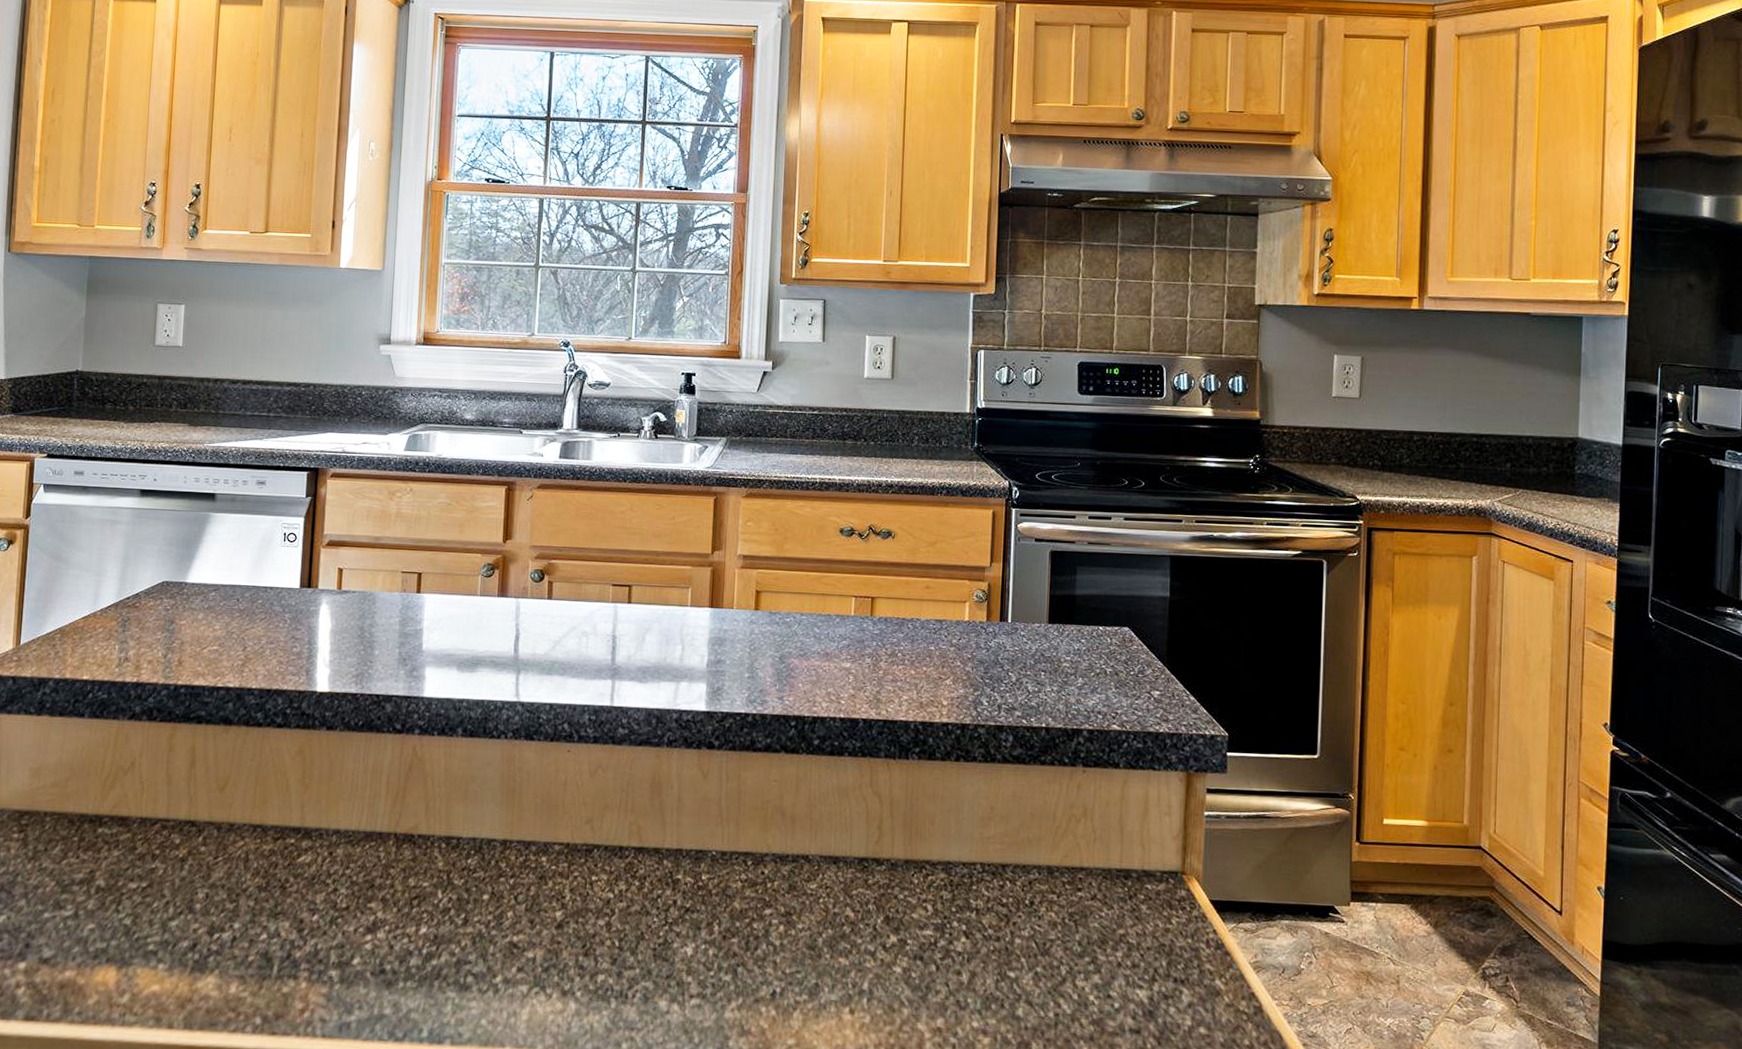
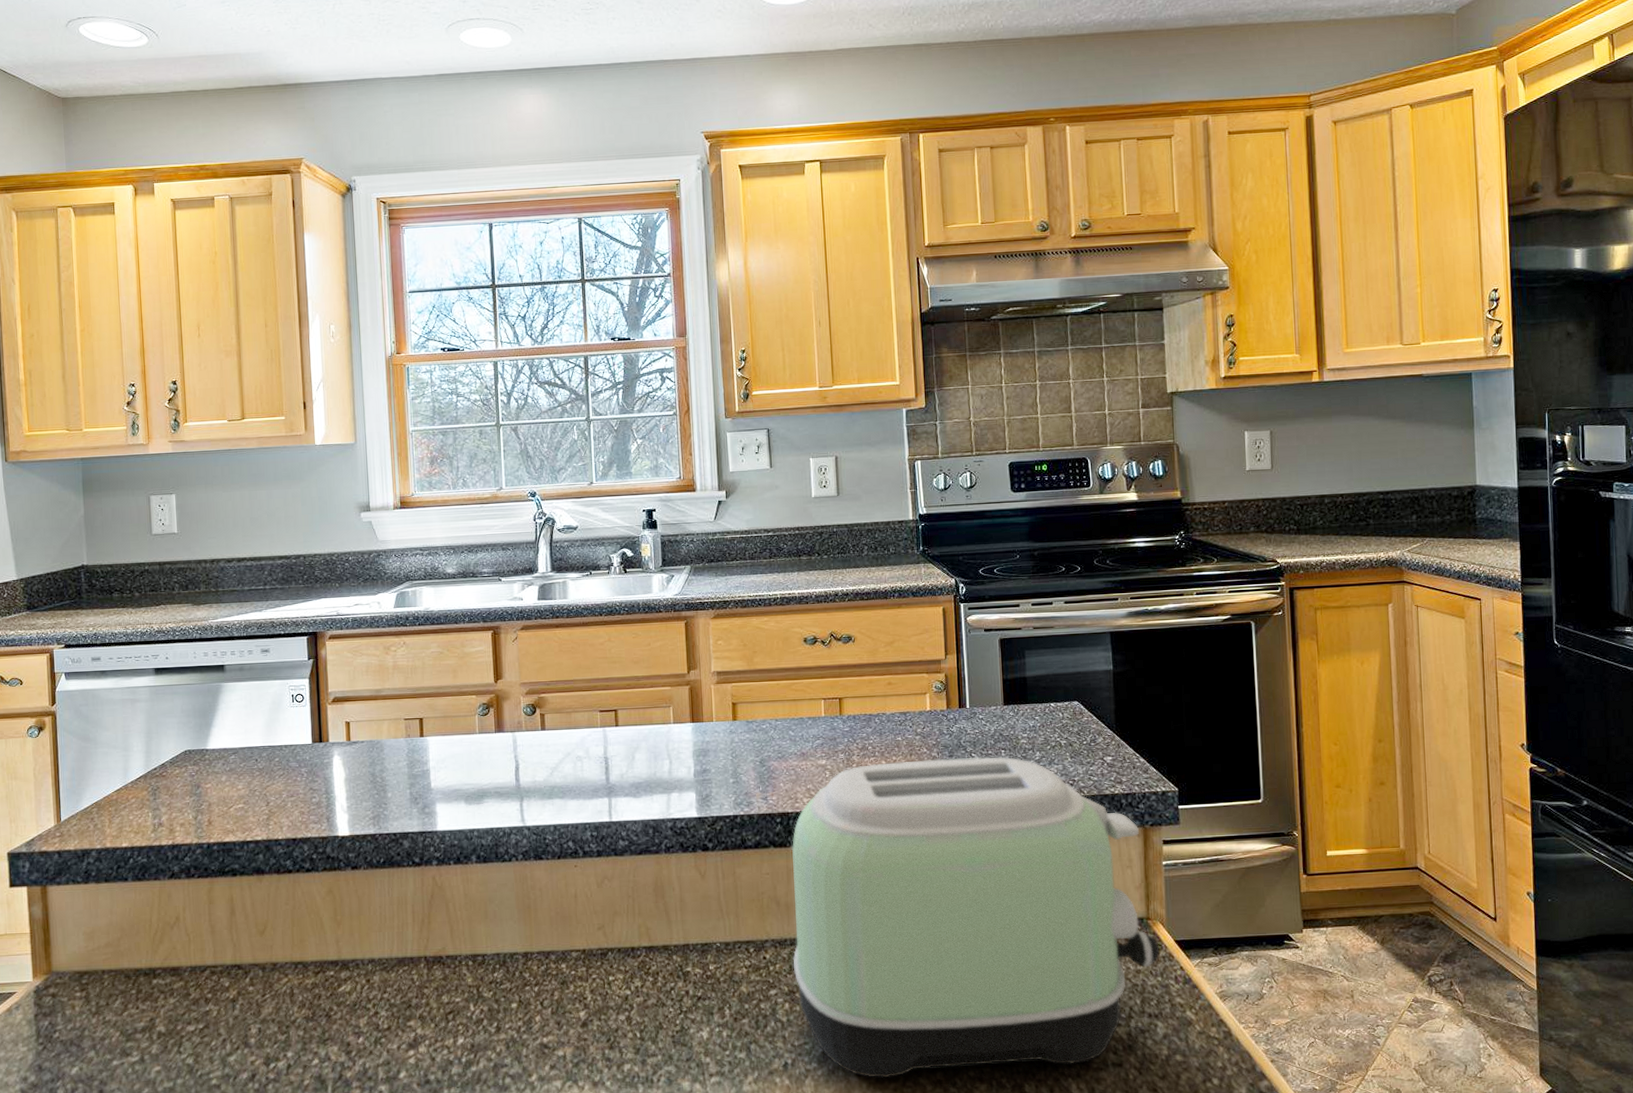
toaster: none [792,673,1194,1026] -> present [791,756,1160,1079]

